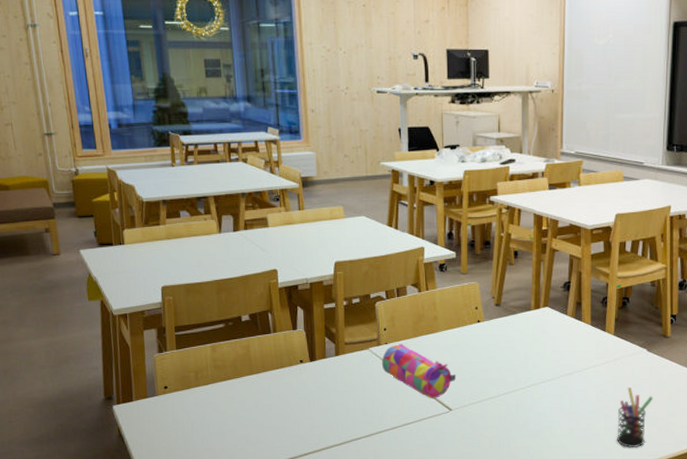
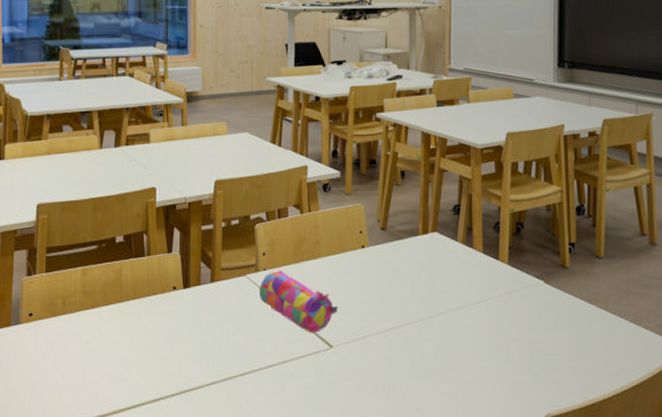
pen holder: present [617,387,654,448] -> none [514,325,554,397]

